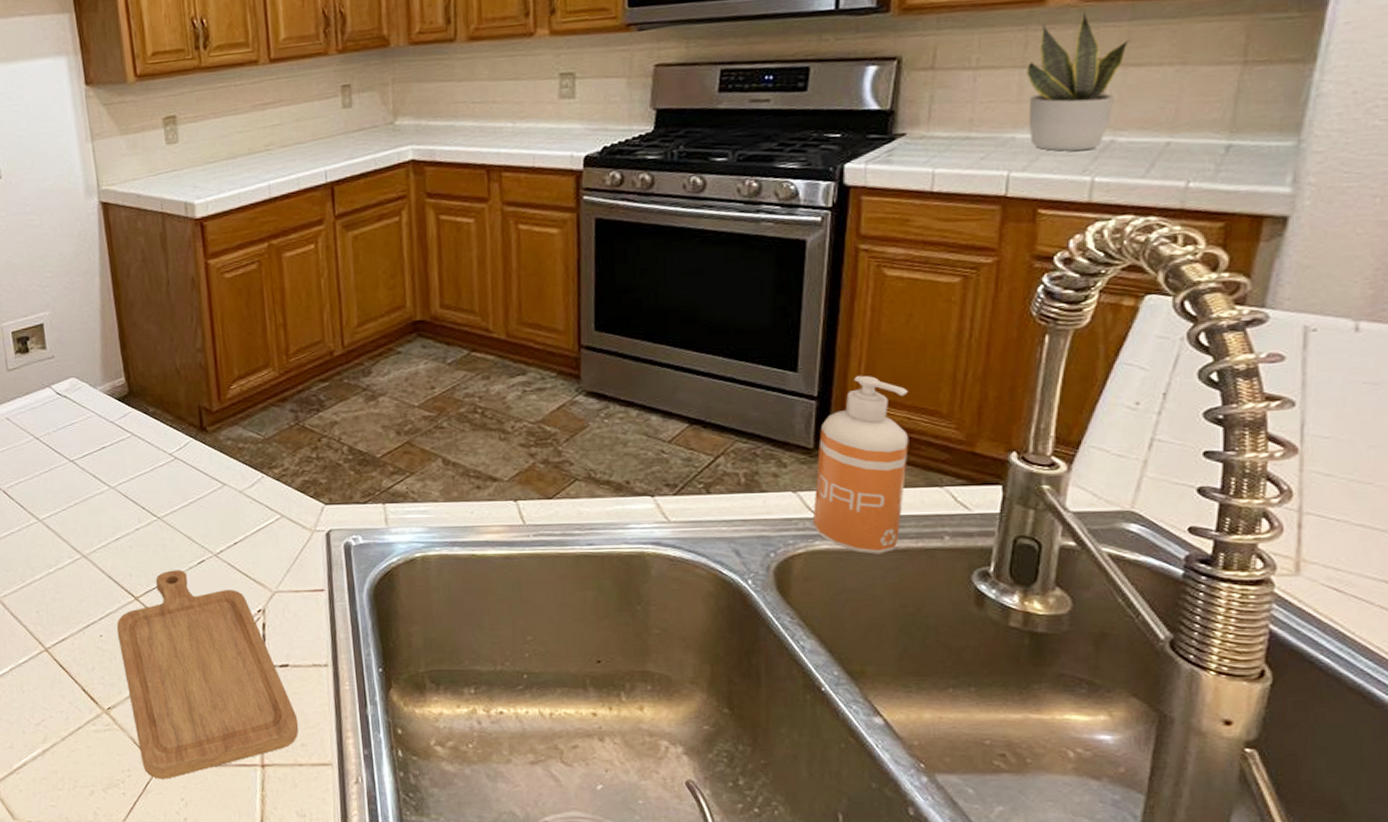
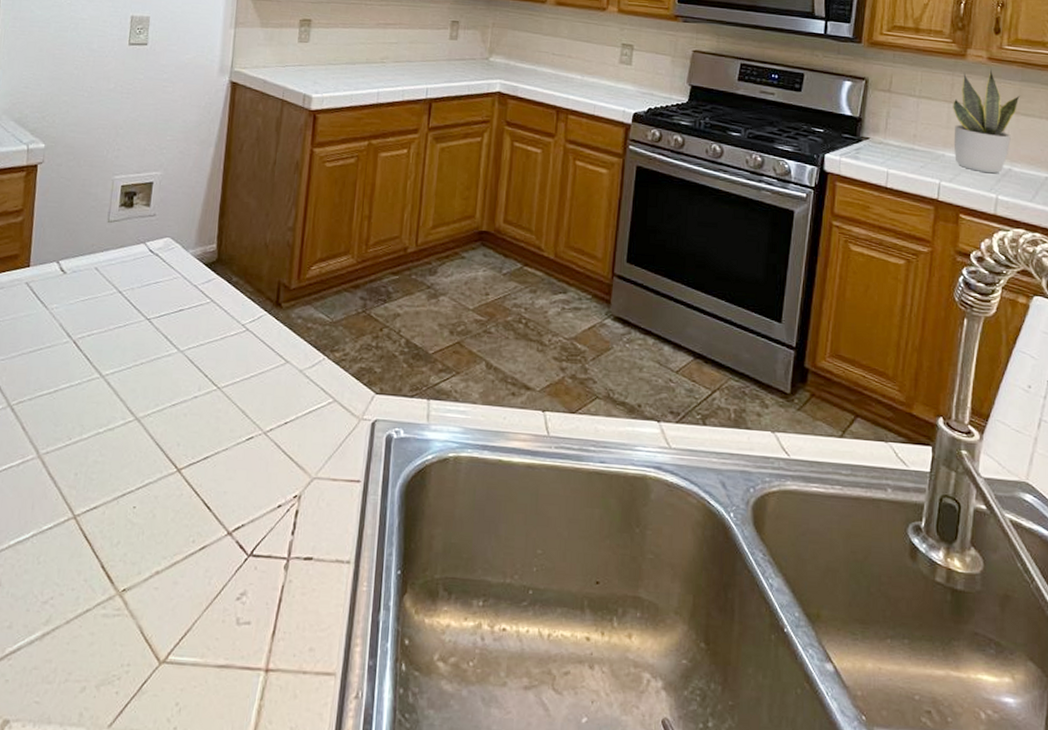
chopping board: present [117,570,299,779] -> none [144,443,311,679]
soap dispenser: present [812,375,909,554] -> none [785,333,865,500]

